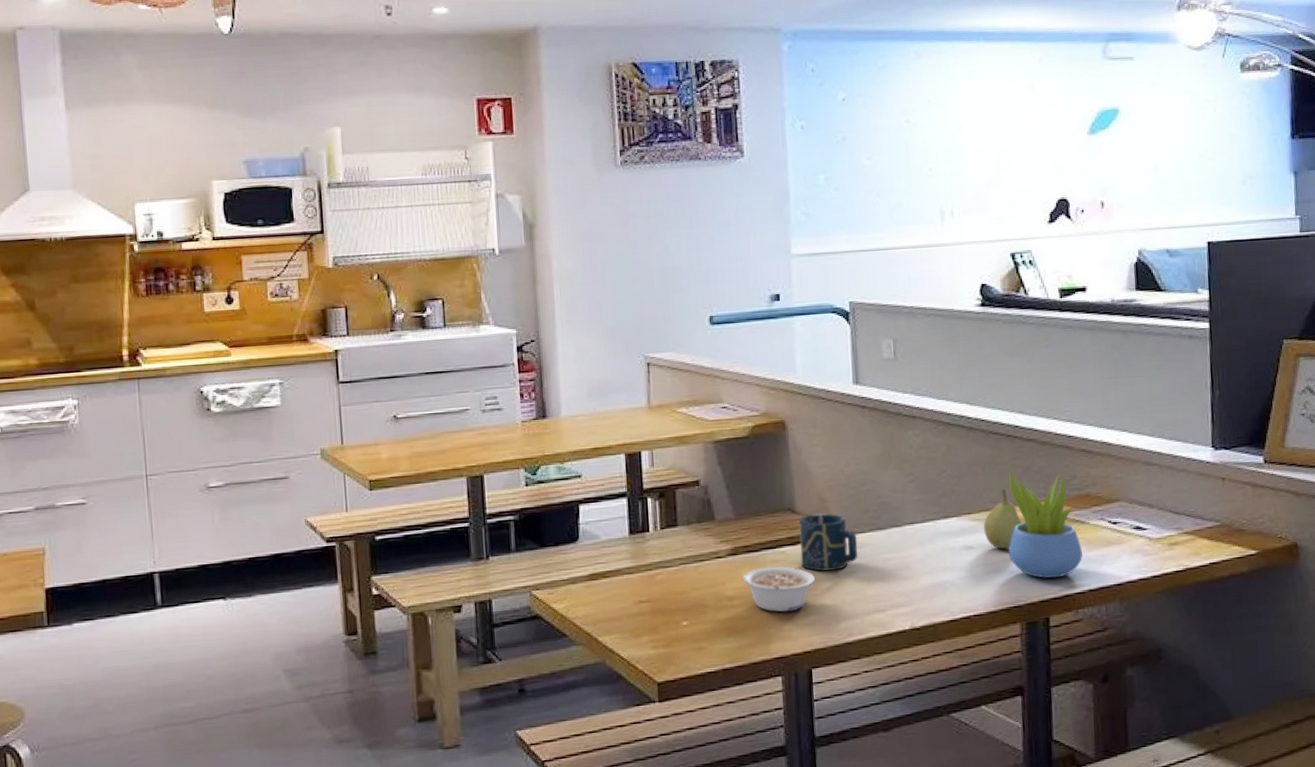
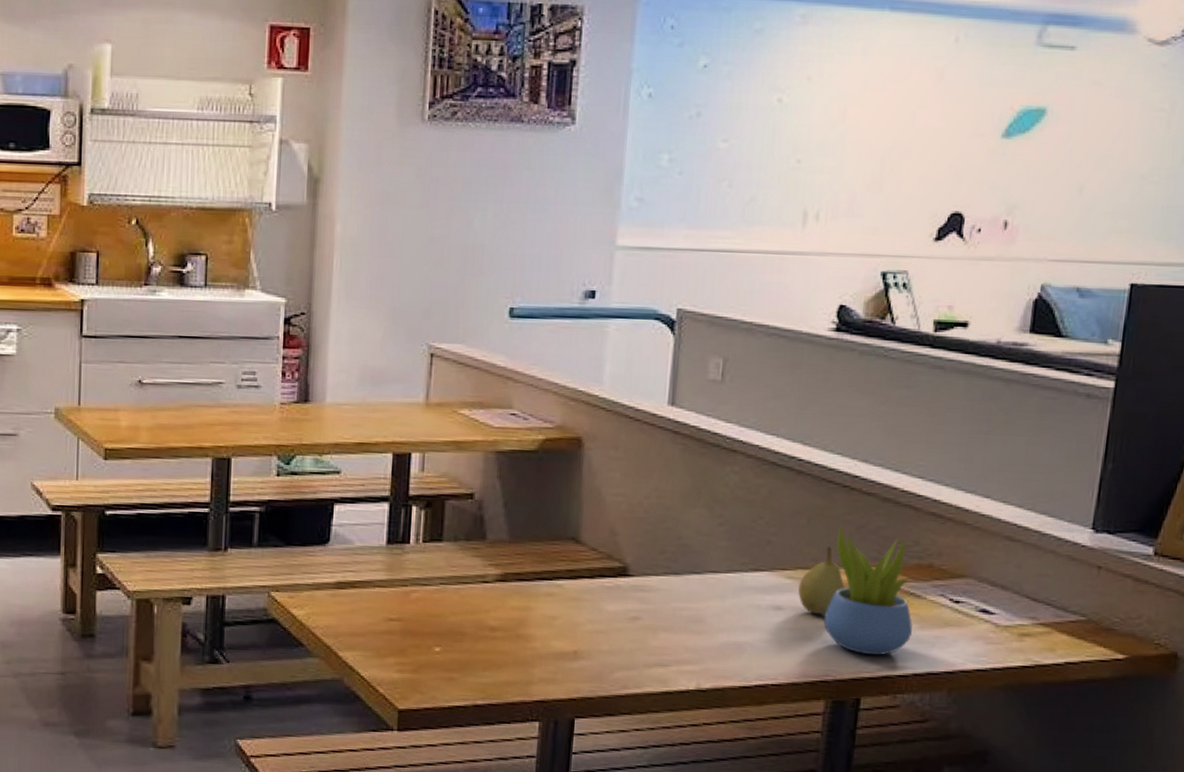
legume: present [743,567,815,612] -> none [509,600,592,652]
cup: present [798,513,858,572] -> none [578,547,648,614]

